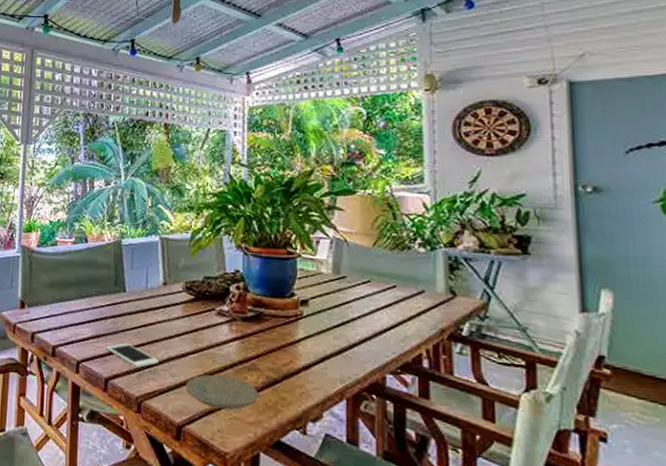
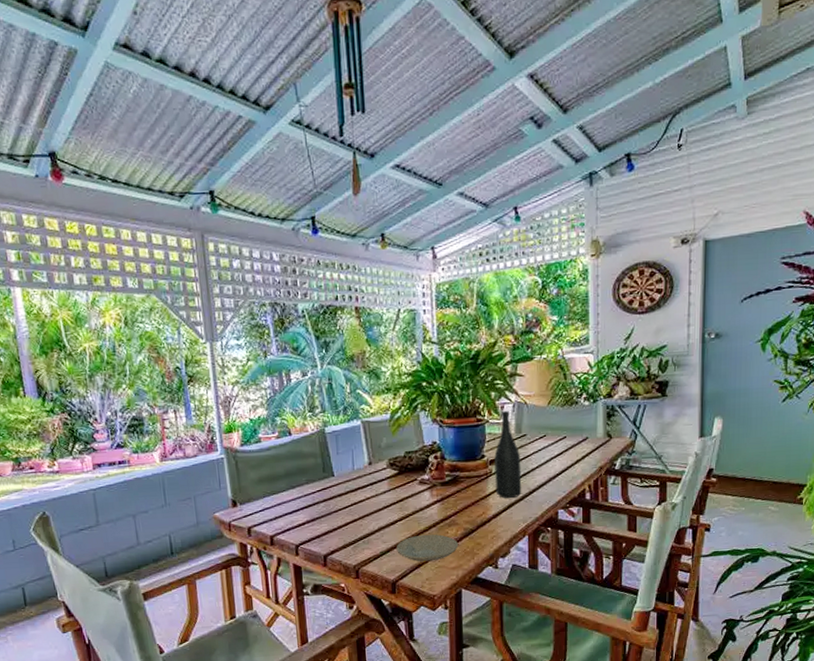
cell phone: present [106,343,158,368] -> none [321,522,371,541]
wine bottle: none [306,245,339,350] -> present [494,410,522,499]

